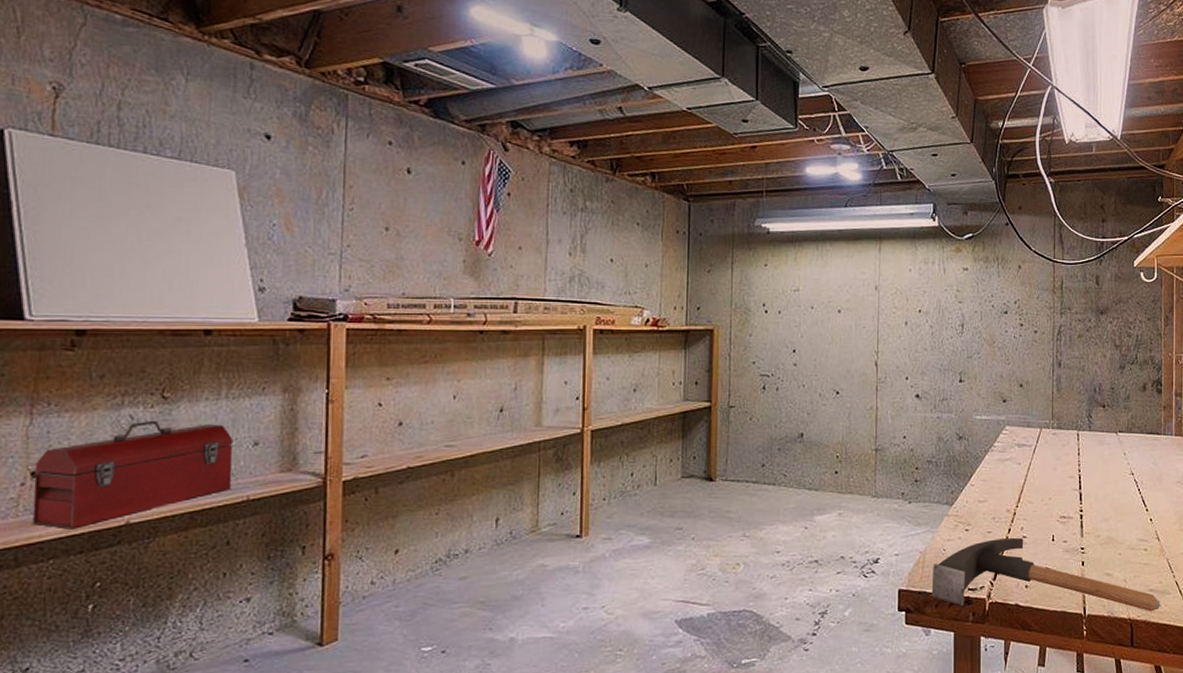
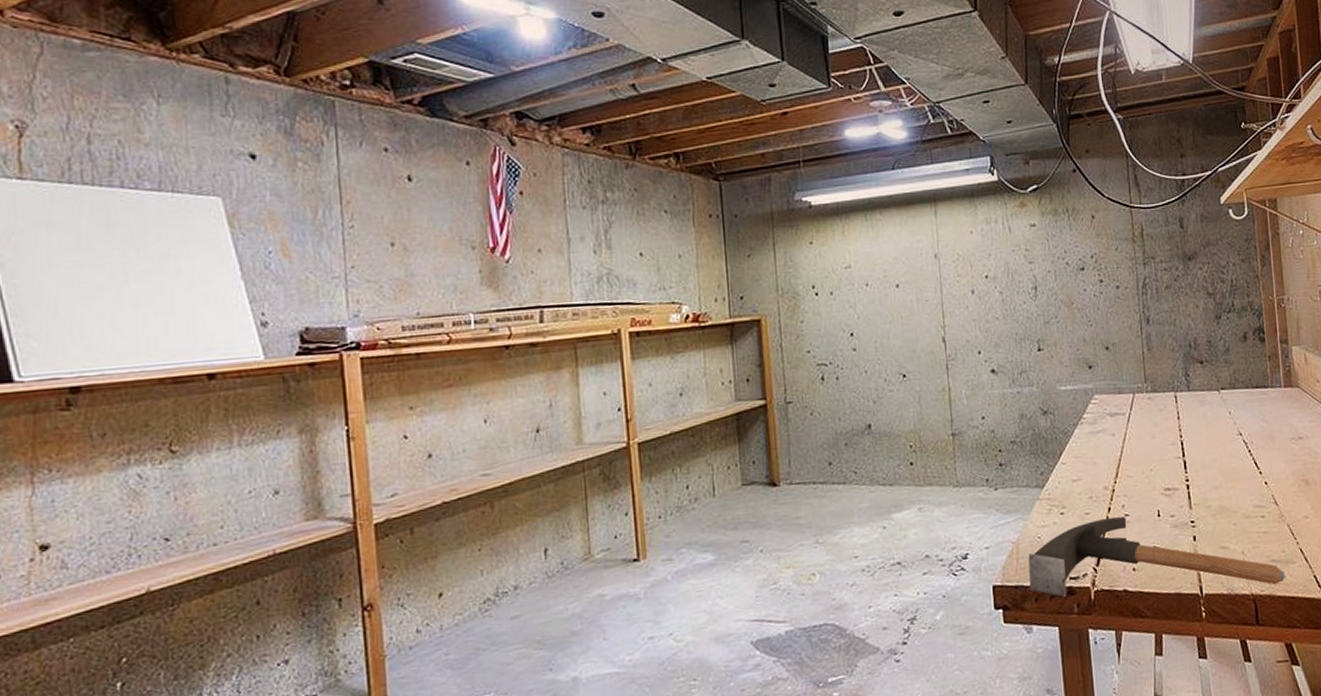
toolbox: present [32,420,234,530] -> none [42,475,255,604]

